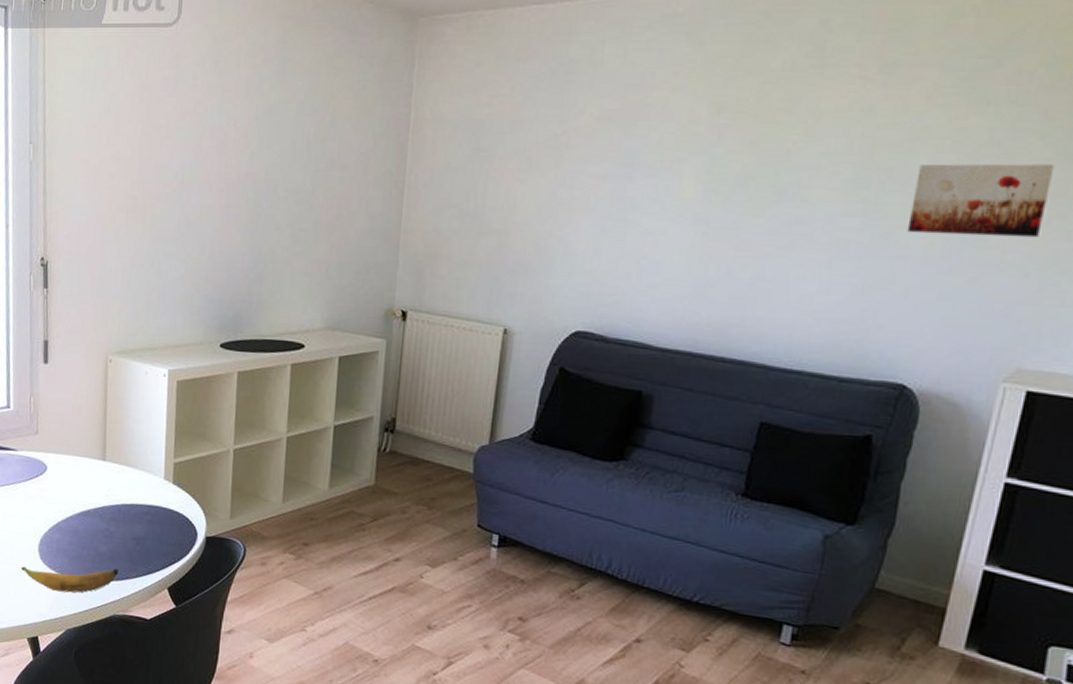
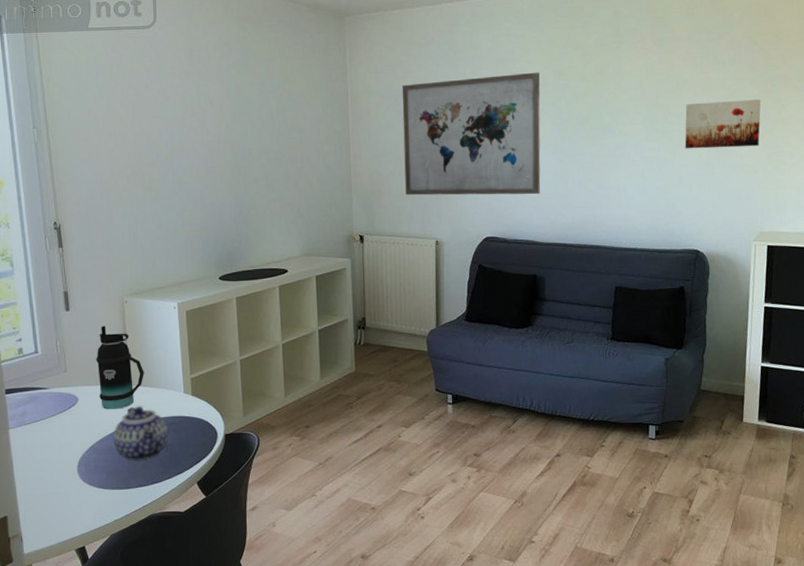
banana: present [21,566,118,593] -> none [63,475,152,504]
bottle: none [70,386,122,486] -> present [96,326,144,410]
teapot: none [80,486,142,551] -> present [113,406,168,462]
wall art: none [471,105,688,280] -> present [402,72,541,196]

